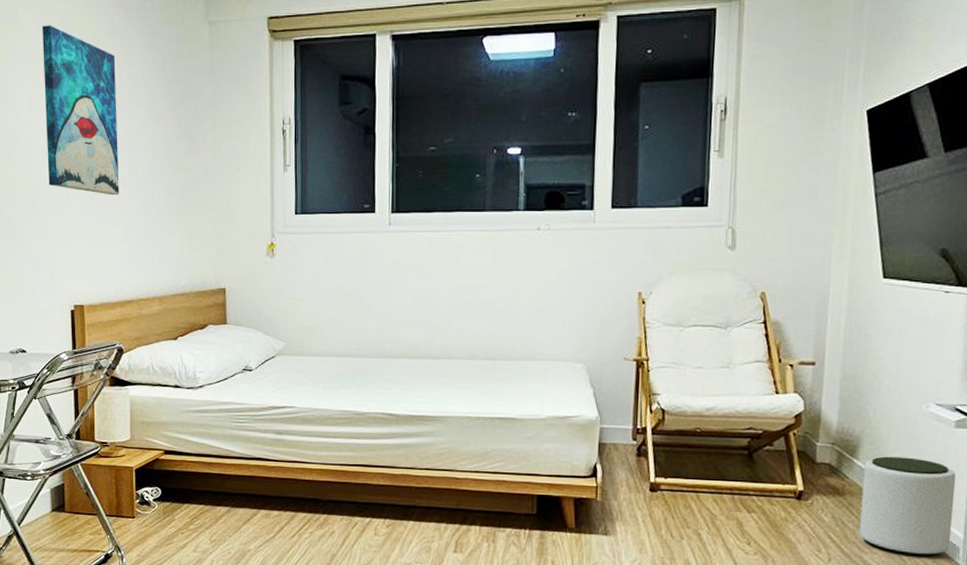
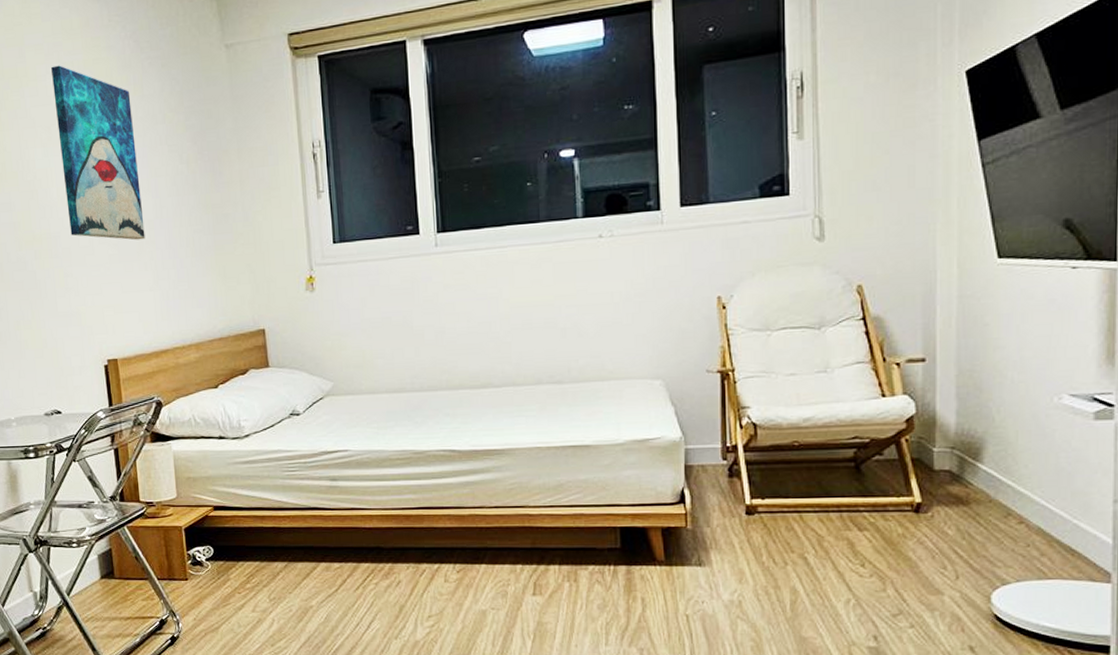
plant pot: present [859,456,957,555] -> none [989,457,1100,565]

